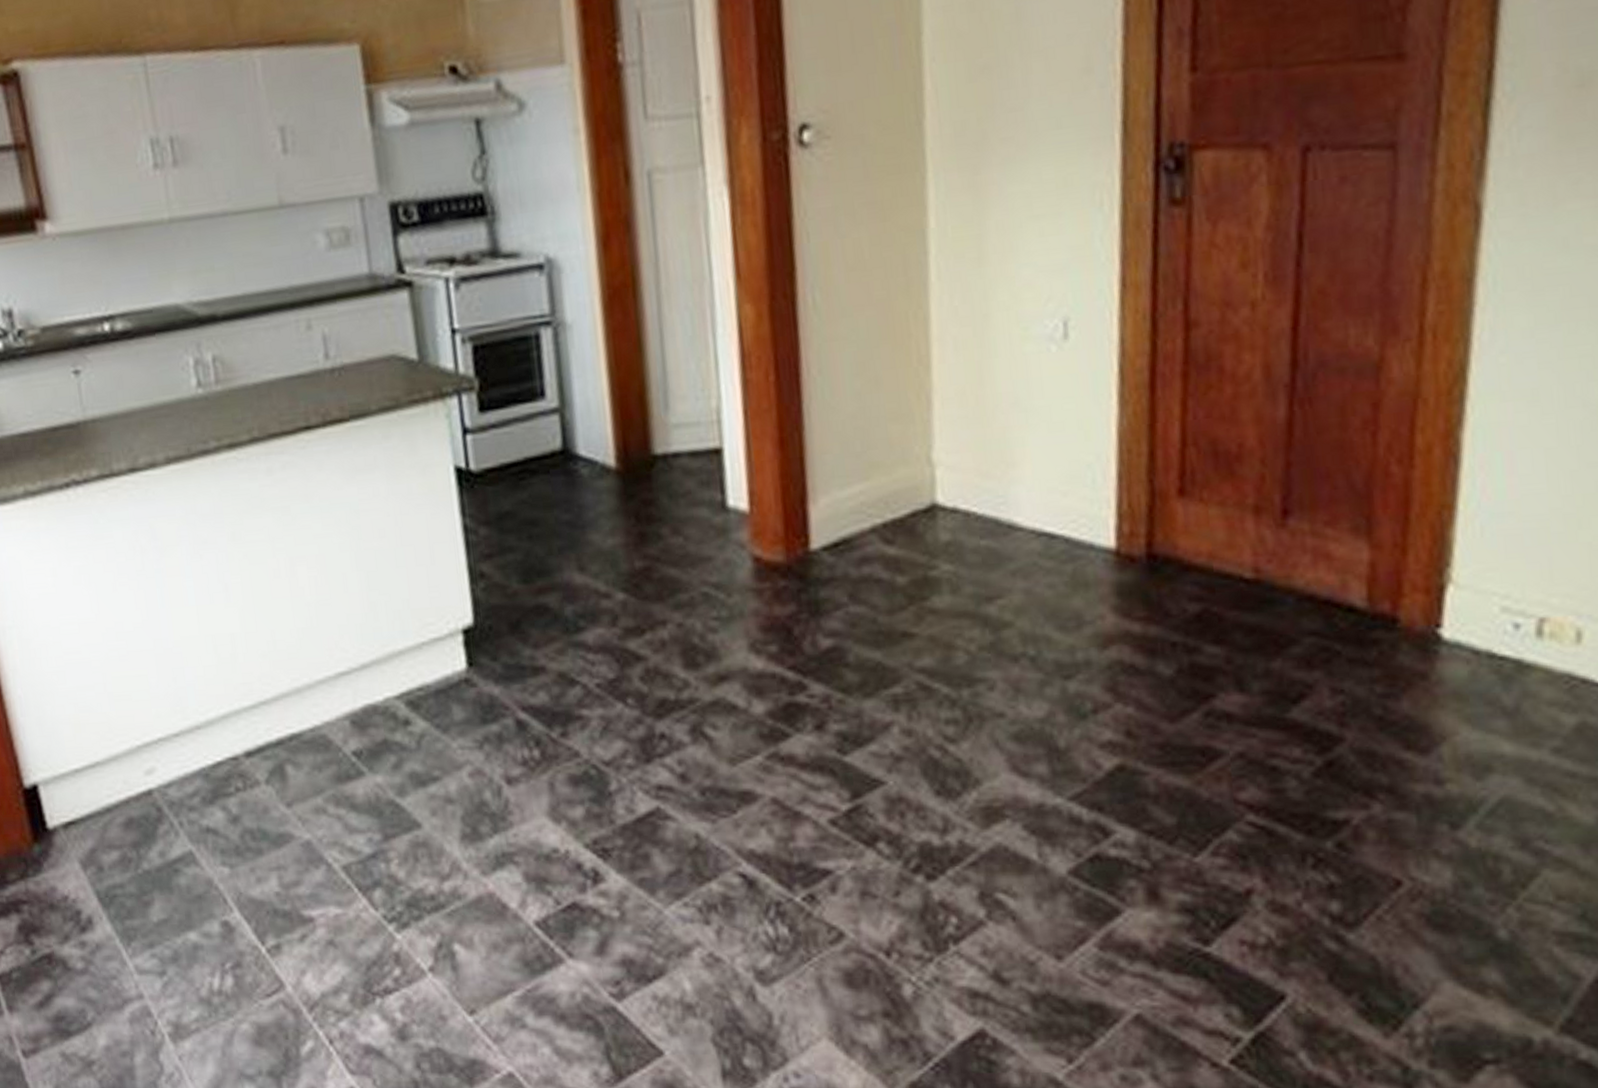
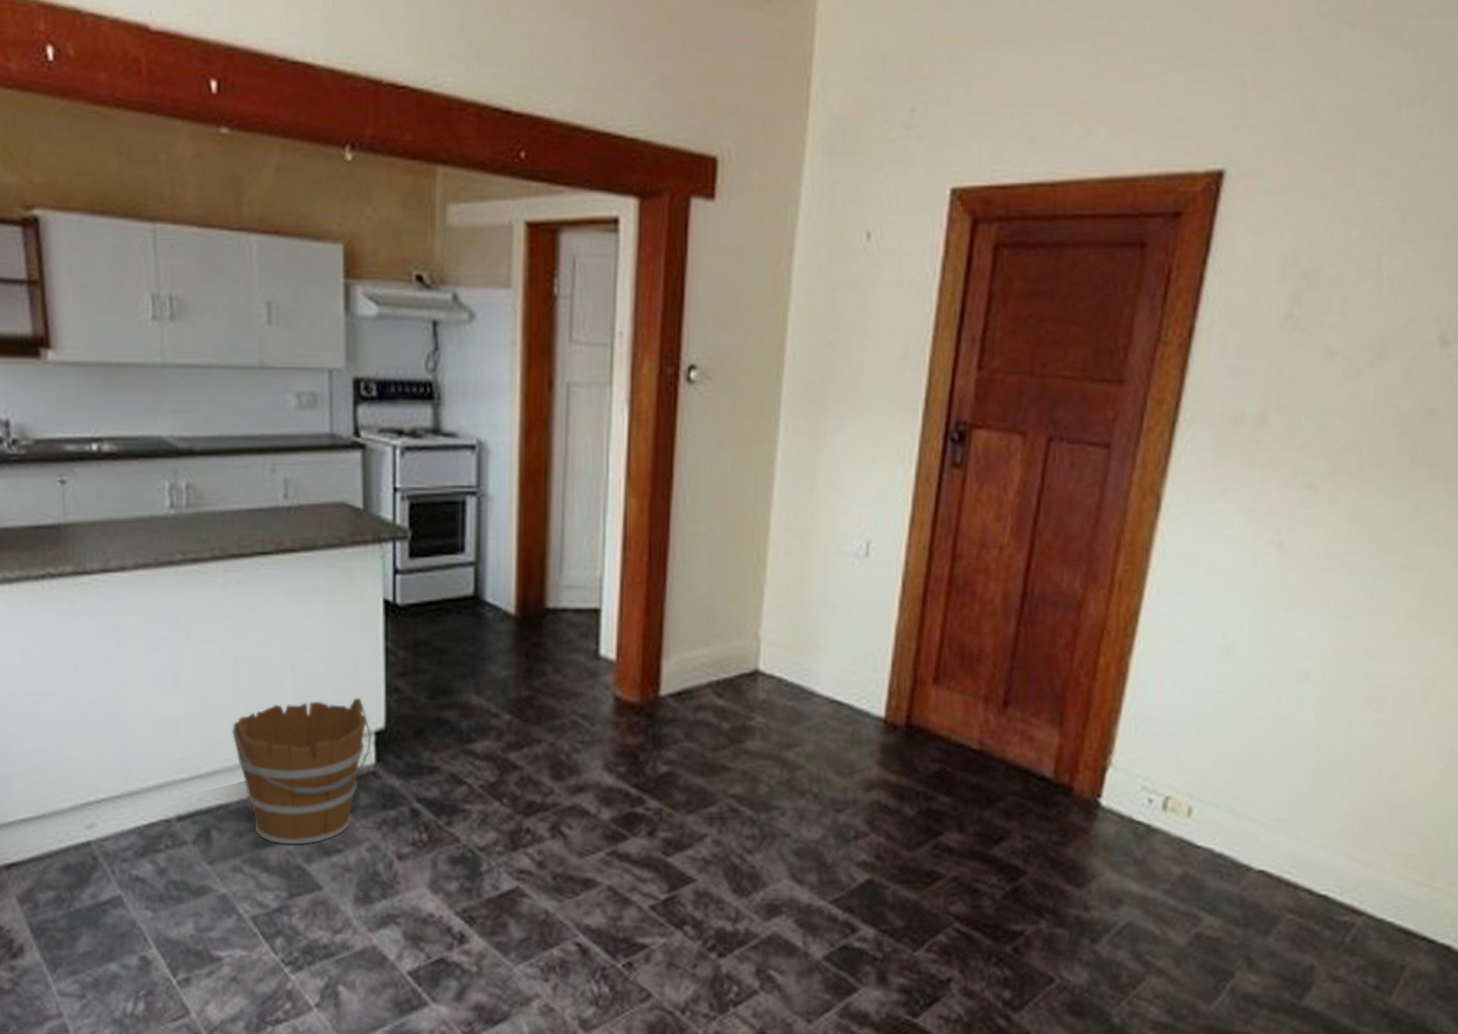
bucket: none [295,590,460,777] -> present [231,697,372,845]

